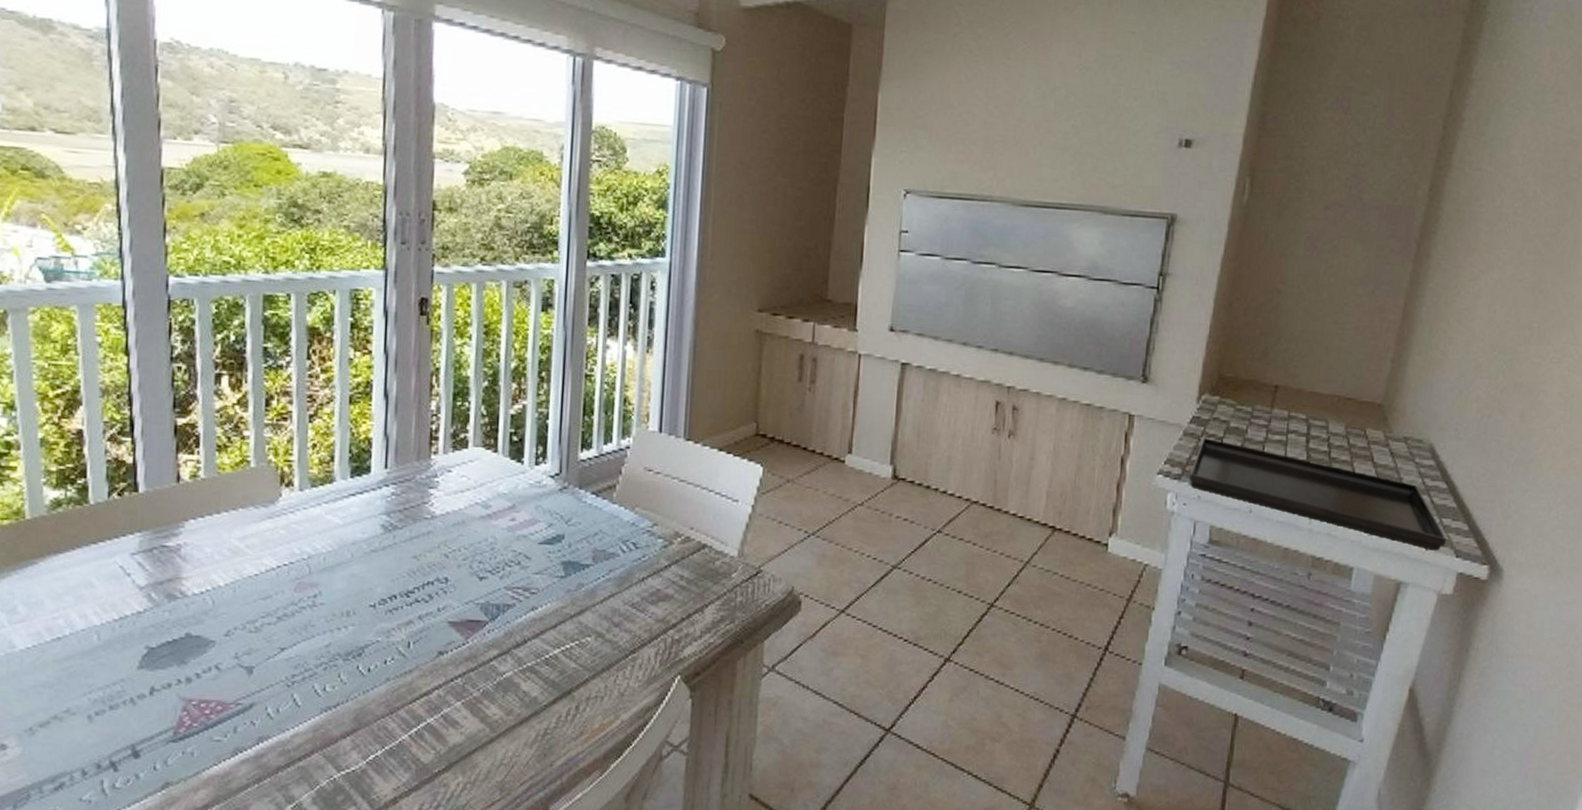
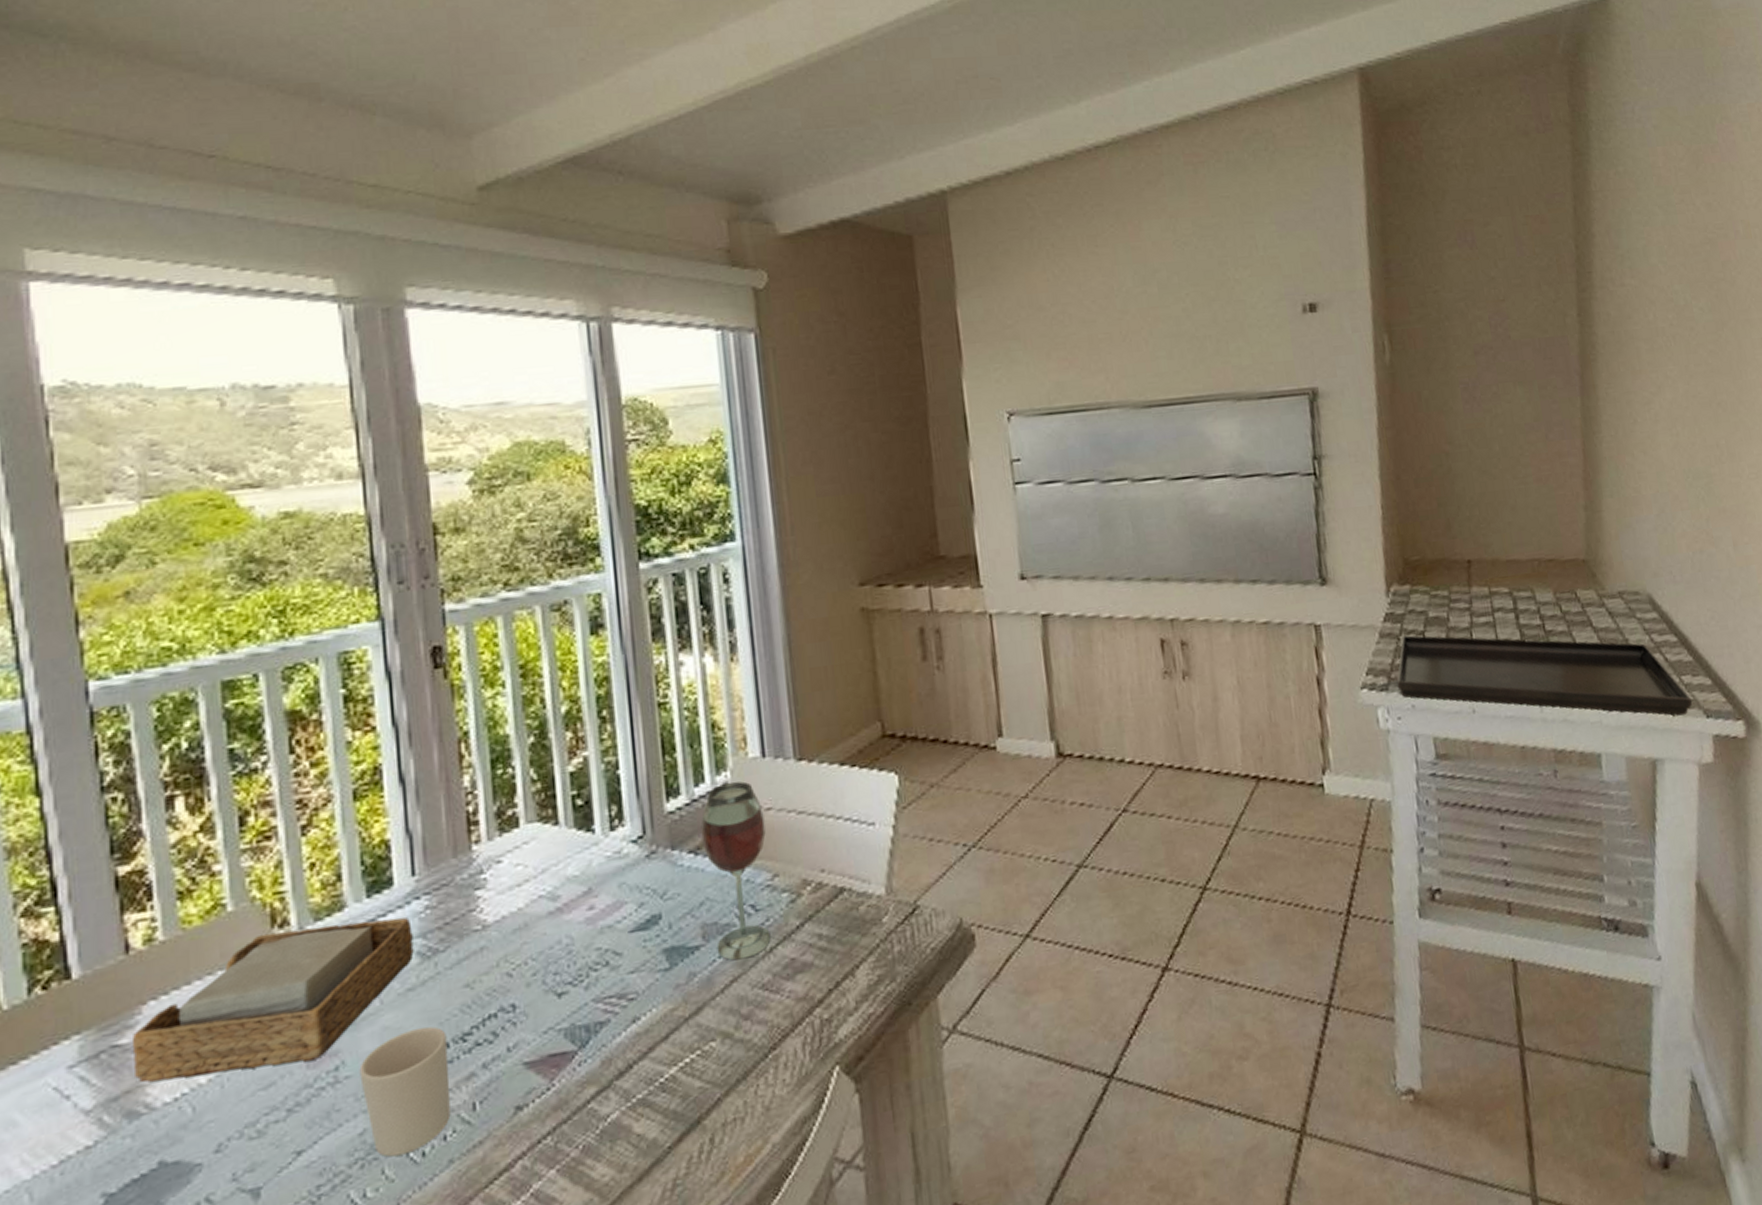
napkin holder: none [175,488,381,586] -> present [131,917,414,1083]
mug: none [331,580,396,667] -> present [359,1026,451,1157]
wineglass: none [602,446,655,582] -> present [700,781,771,961]

